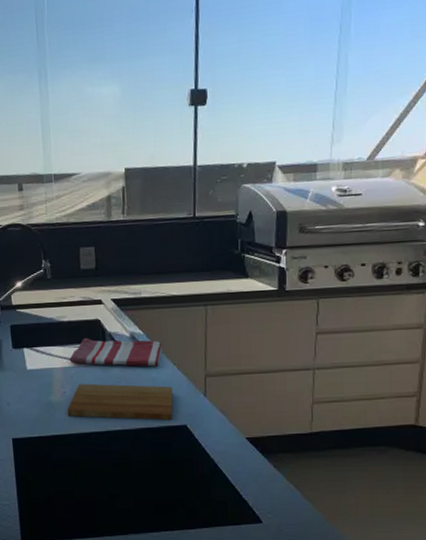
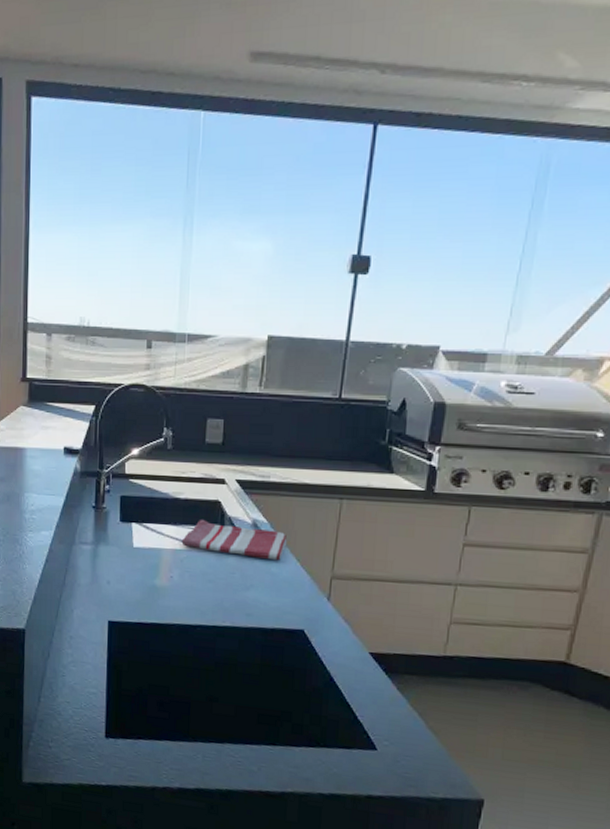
cutting board: present [67,383,173,421] -> none [172,569,294,623]

